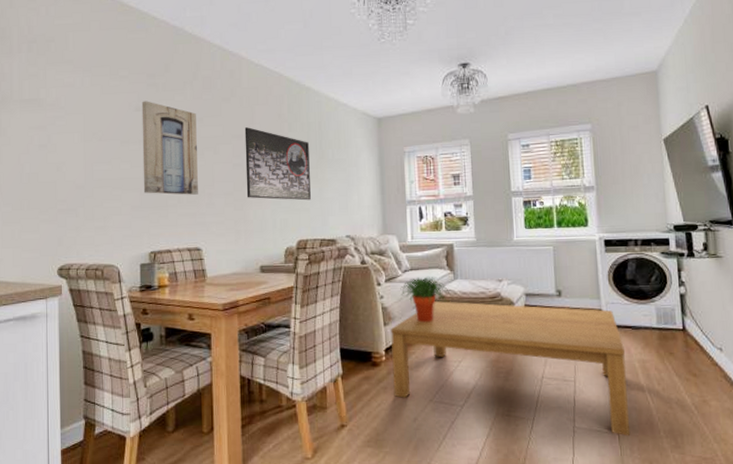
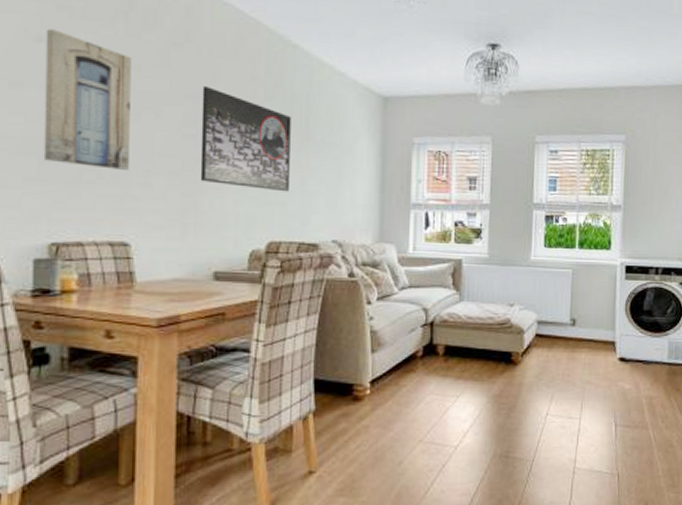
coffee table: present [391,300,630,435] -> none [377,324,634,476]
potted plant: present [400,277,449,323] -> none [394,297,453,351]

